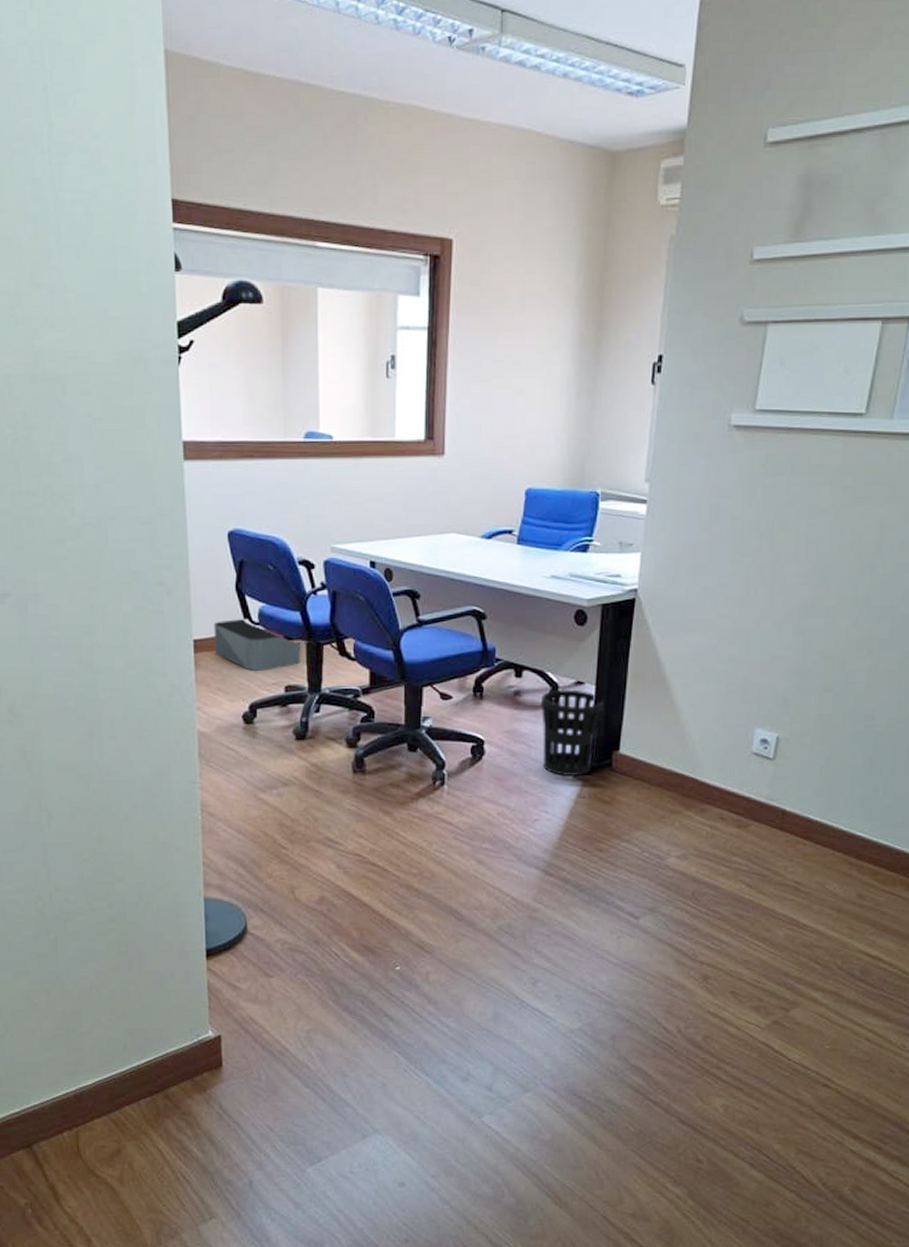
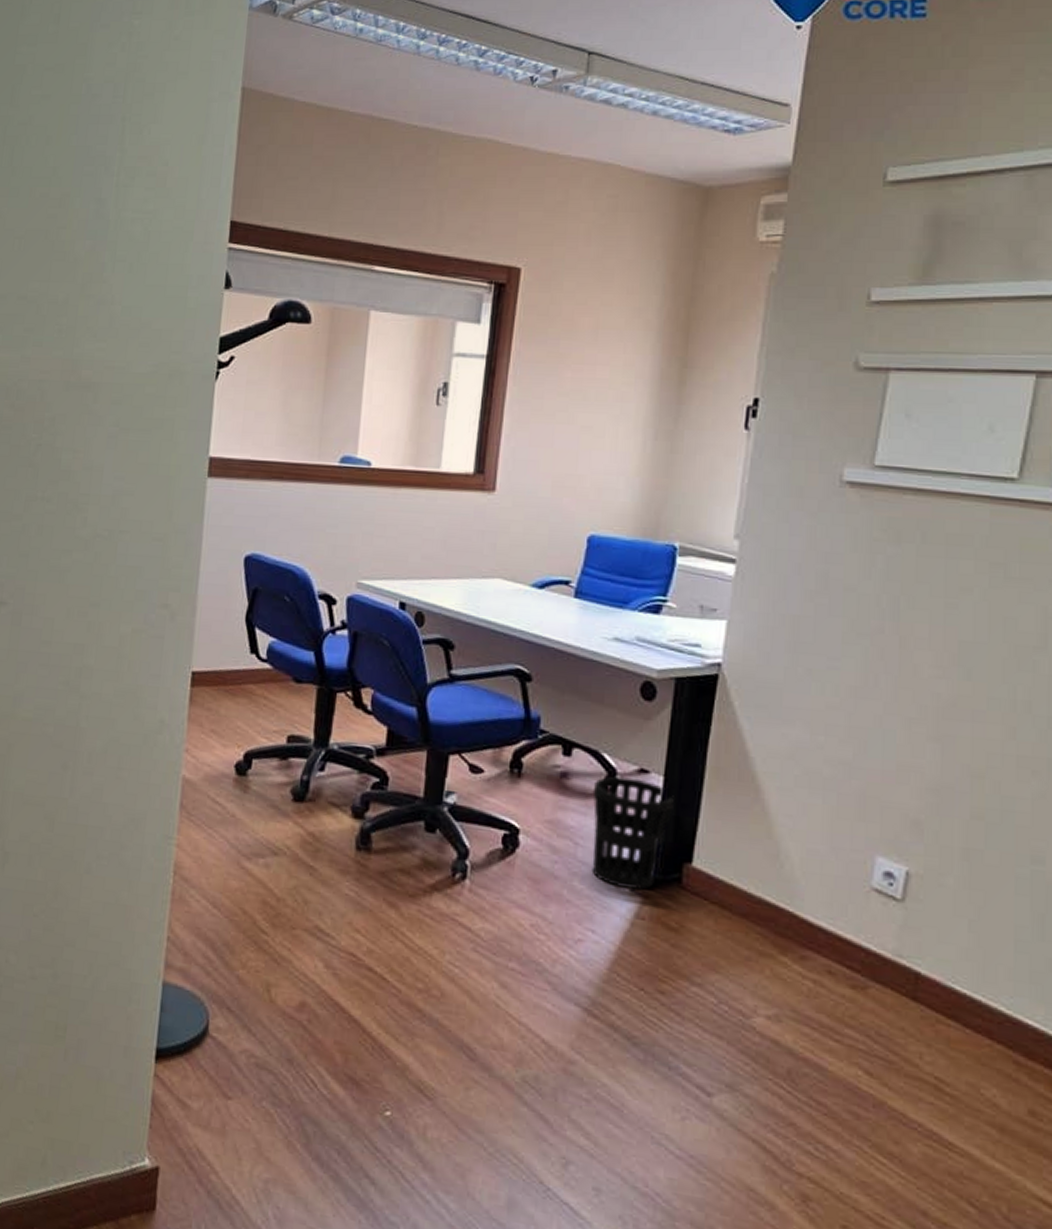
storage bin: present [213,618,301,671] -> none [213,652,311,716]

